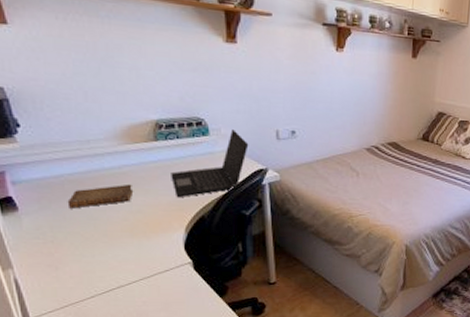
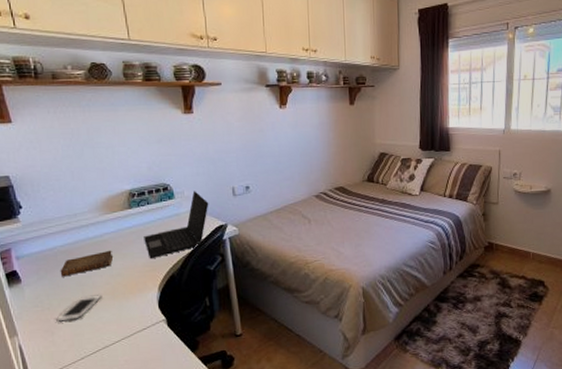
cell phone: none [61,231,119,258] -> present [56,295,103,323]

